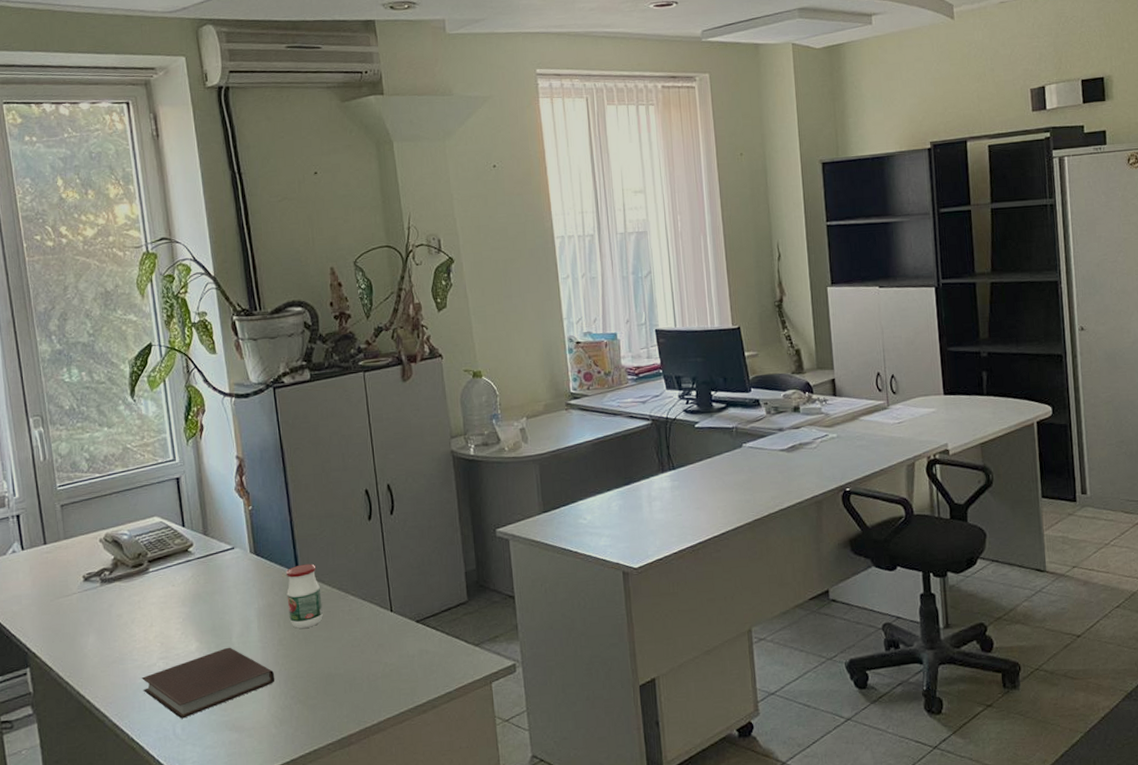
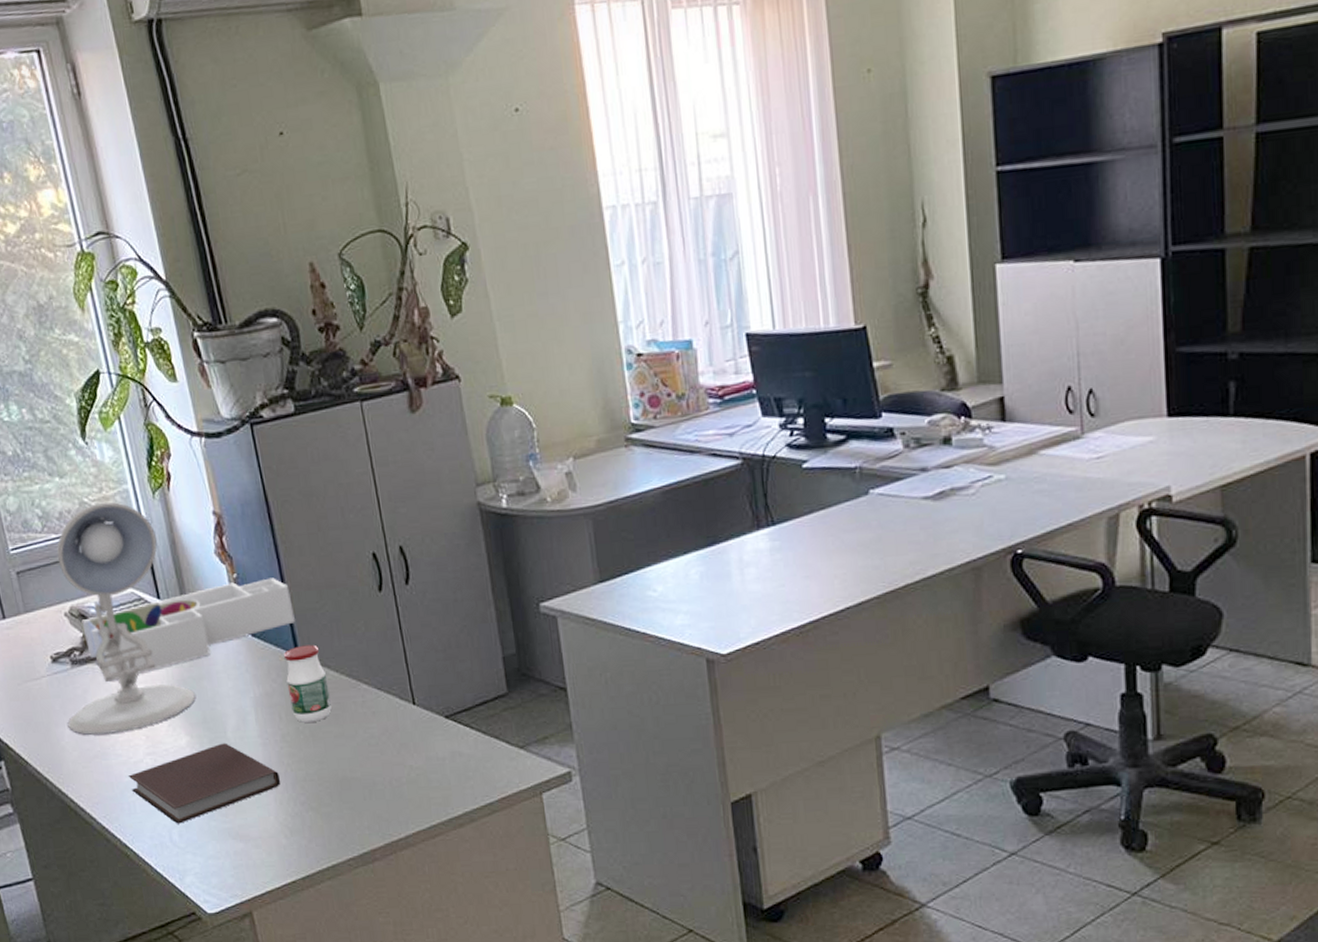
desk lamp: none [92,447,207,643] -> present [56,501,196,735]
desk organizer: none [114,509,298,596] -> present [81,578,295,681]

